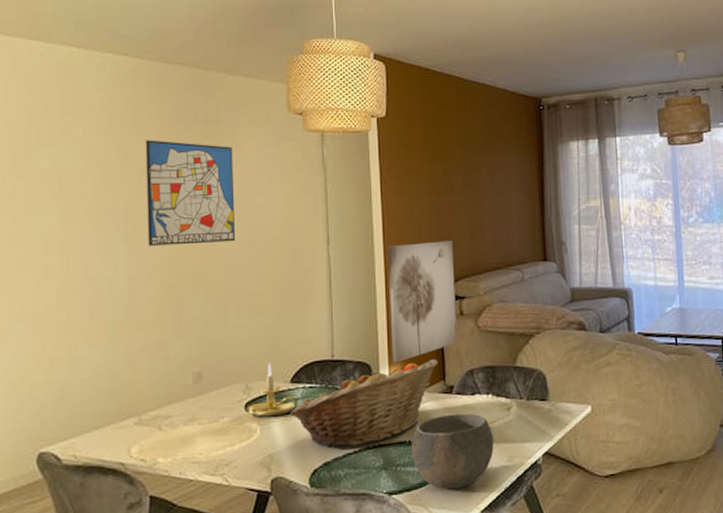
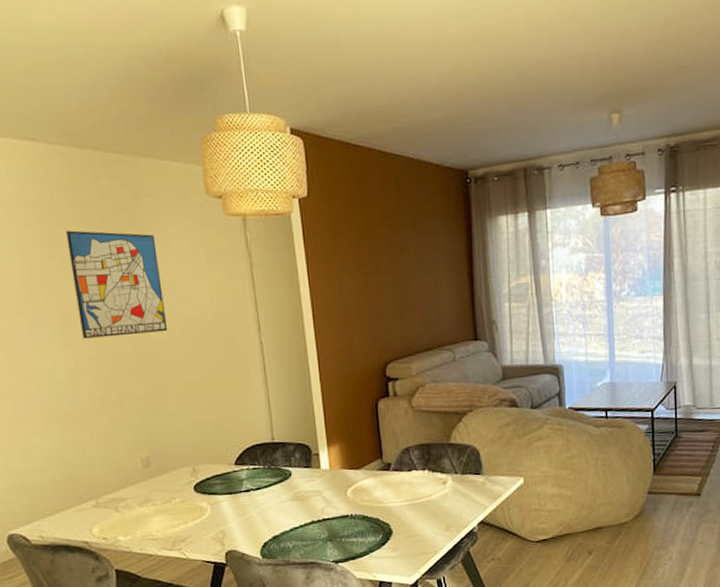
candle holder: present [247,362,297,417] -> none [196,446,243,497]
fruit basket: present [290,358,438,448] -> none [237,438,375,523]
wall art: present [387,241,458,363] -> none [318,323,393,444]
bowl: present [411,413,494,490] -> none [353,488,432,557]

